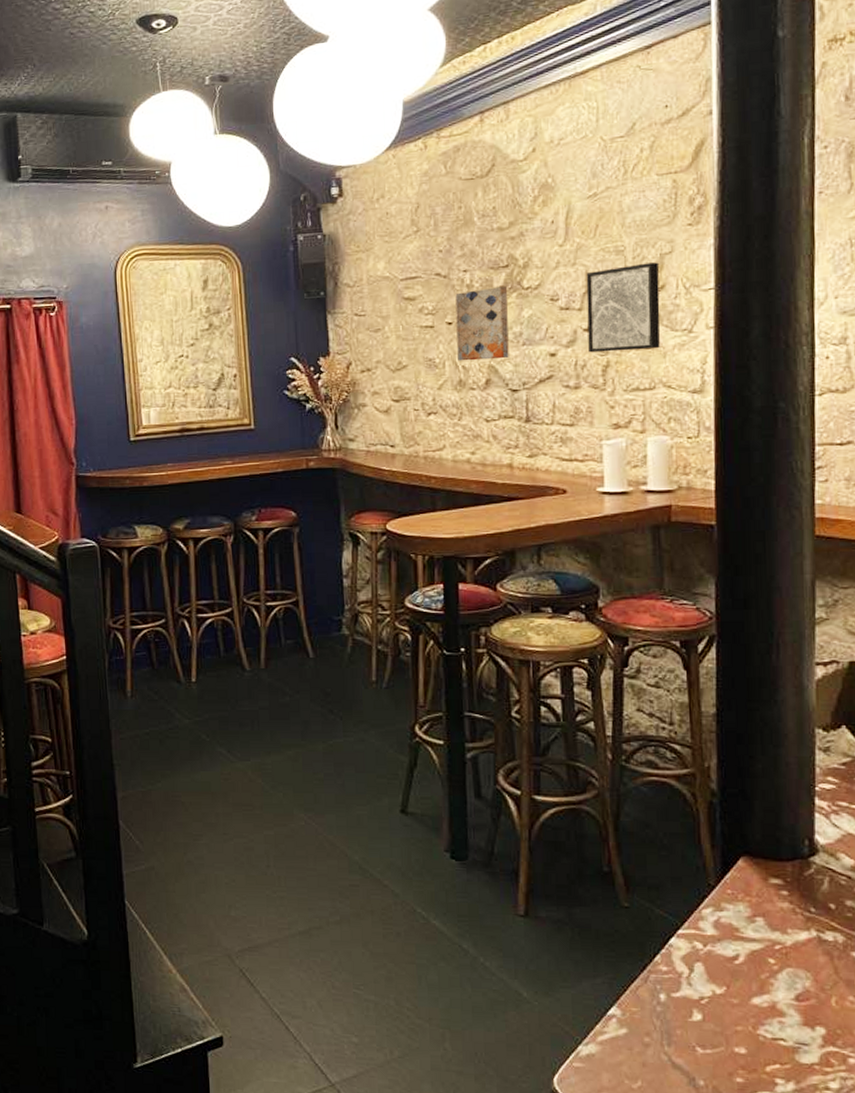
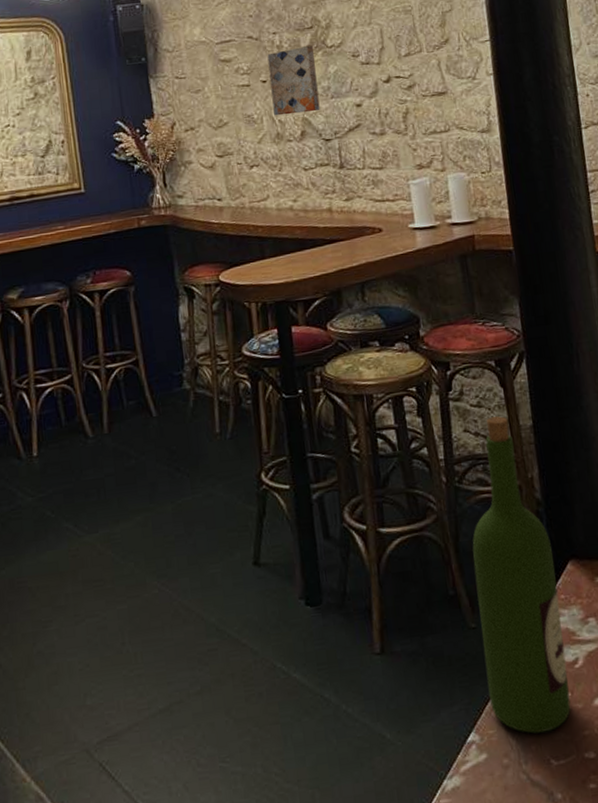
wall art: present [586,262,661,353] -> none [381,19,450,102]
wine bottle: none [633,700,726,1020] -> present [472,416,571,734]

